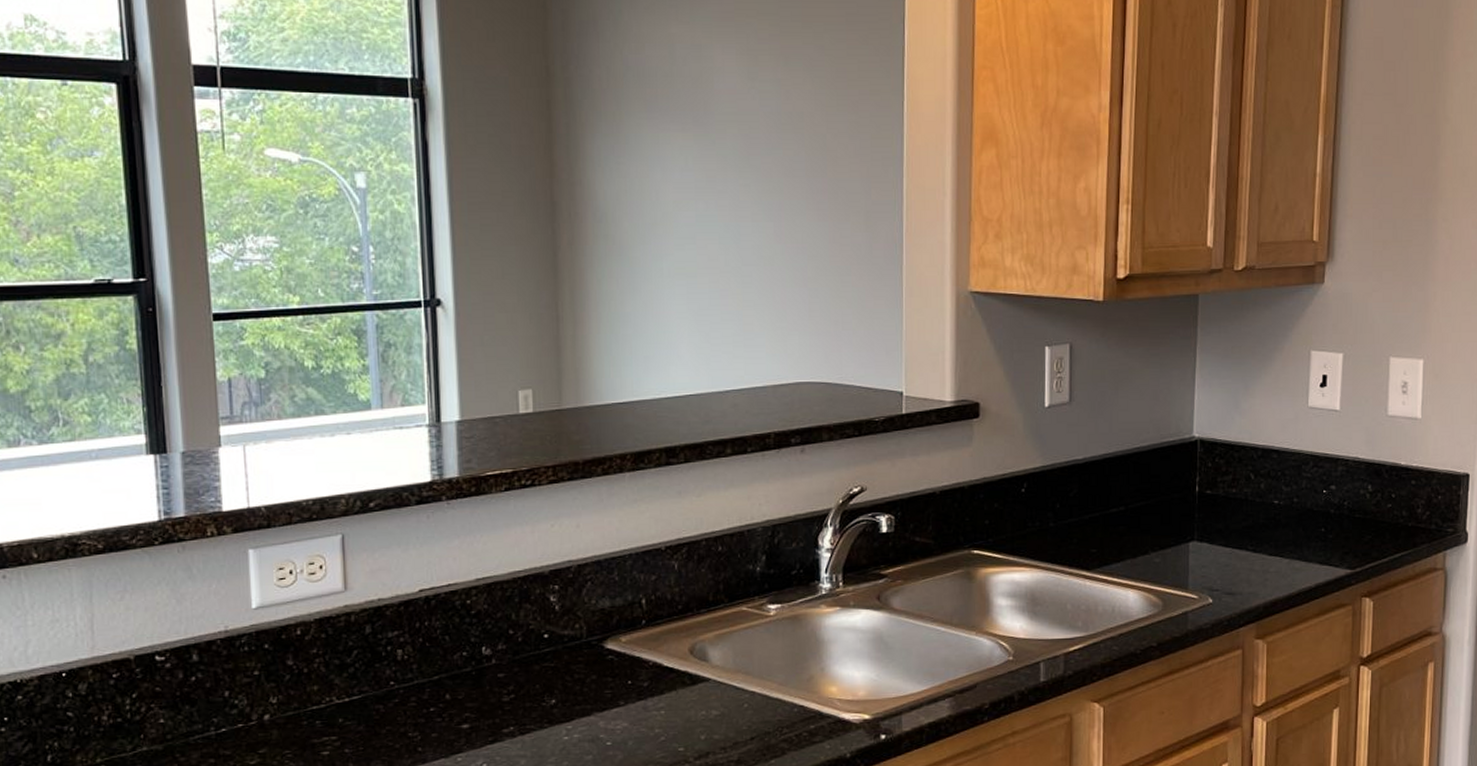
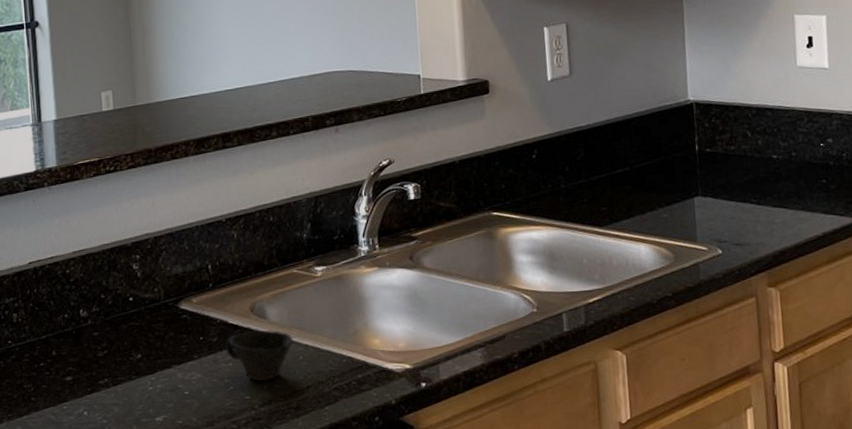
cup: none [657,674,738,732] -> present [225,329,293,382]

